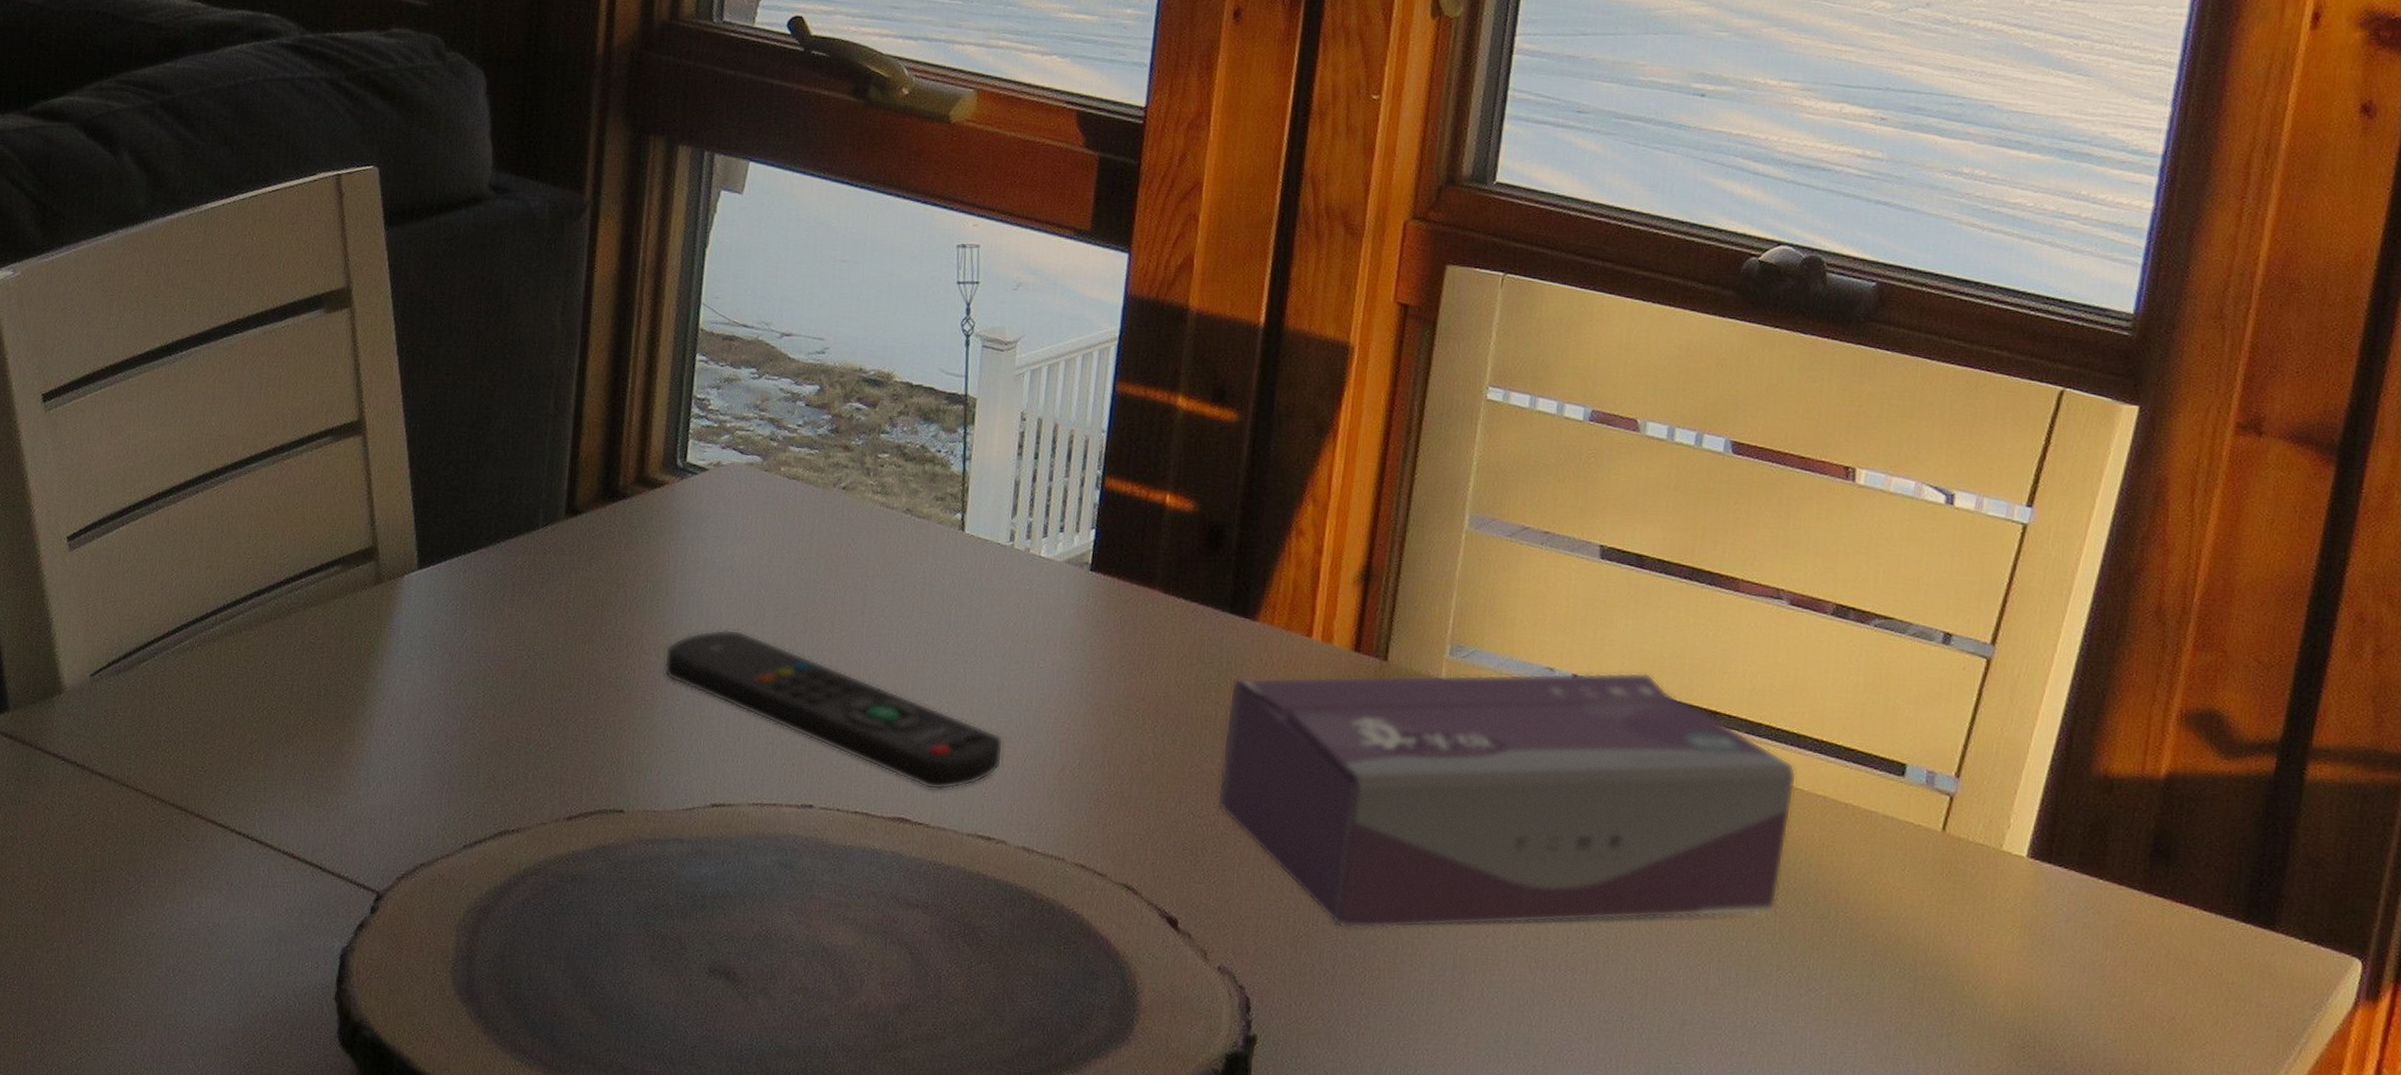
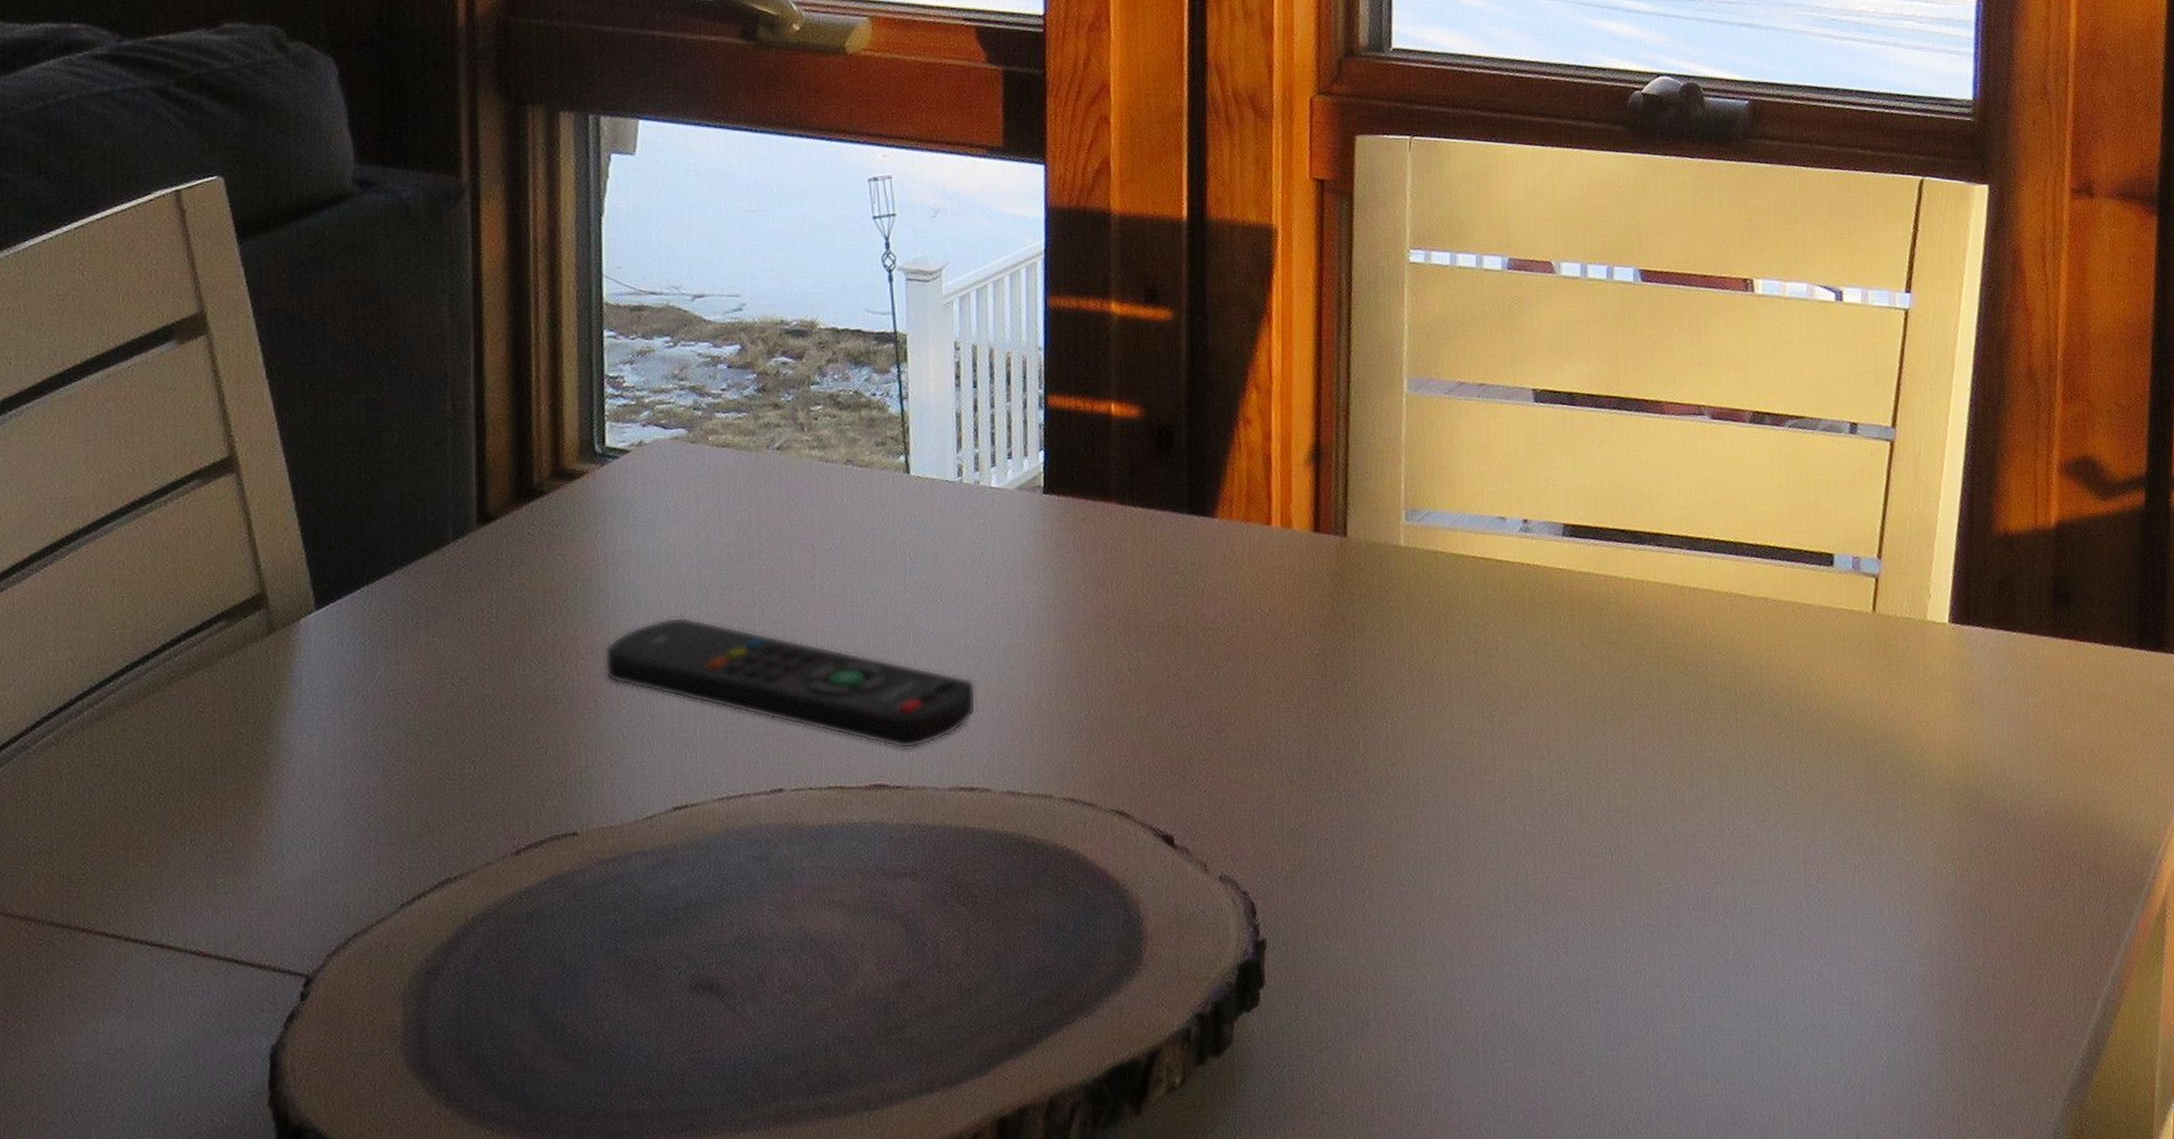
tissue box: present [1217,672,1797,929] -> none [1197,507,1739,813]

